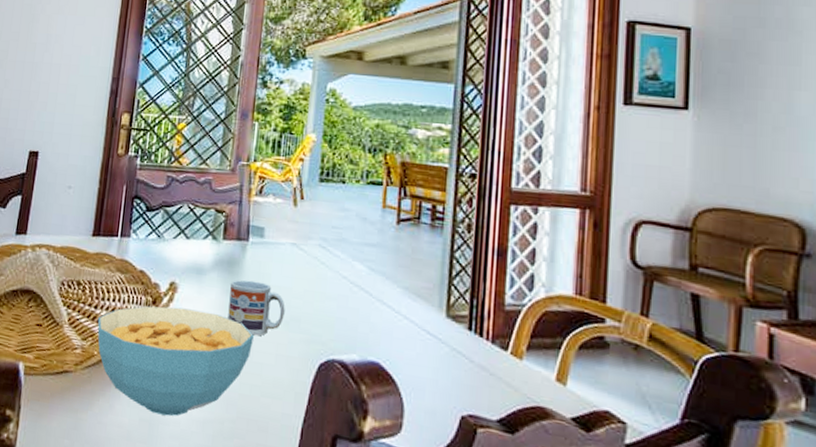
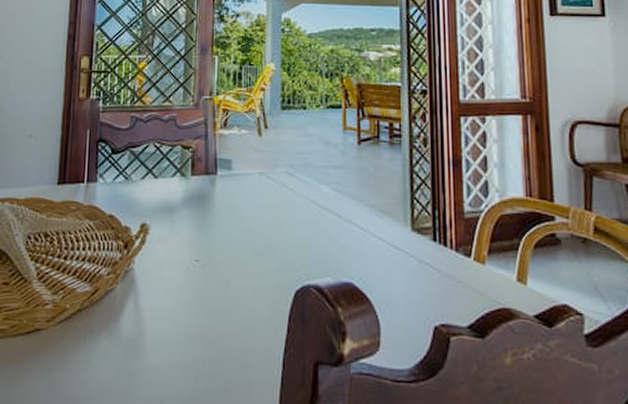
cereal bowl: present [97,305,254,416] -> none [68,249,228,364]
cup: present [228,280,285,336] -> none [202,214,258,270]

